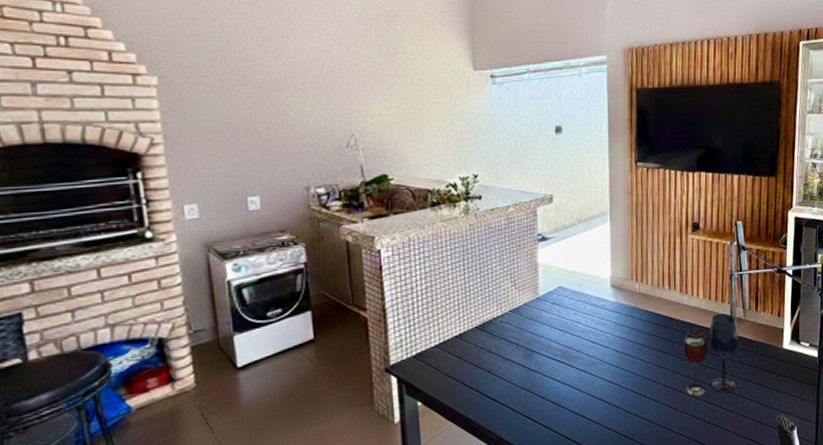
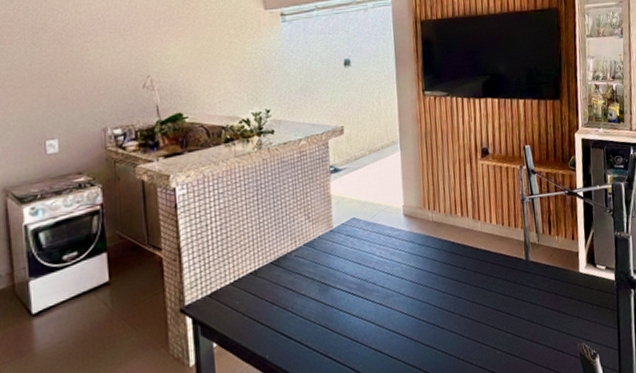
wineglass: present [683,328,708,397] -> none [478,255,505,326]
wineglass: present [708,313,739,393] -> none [503,238,535,322]

